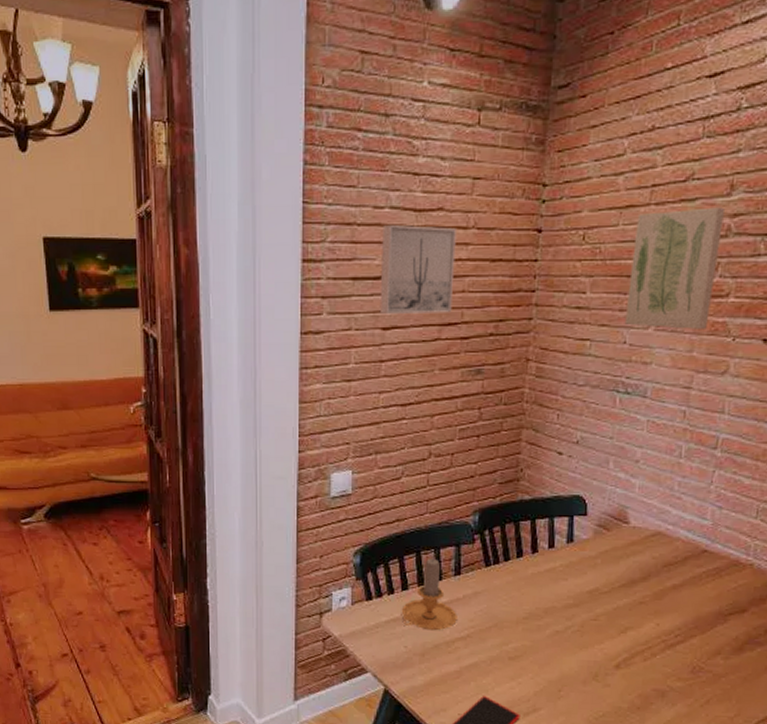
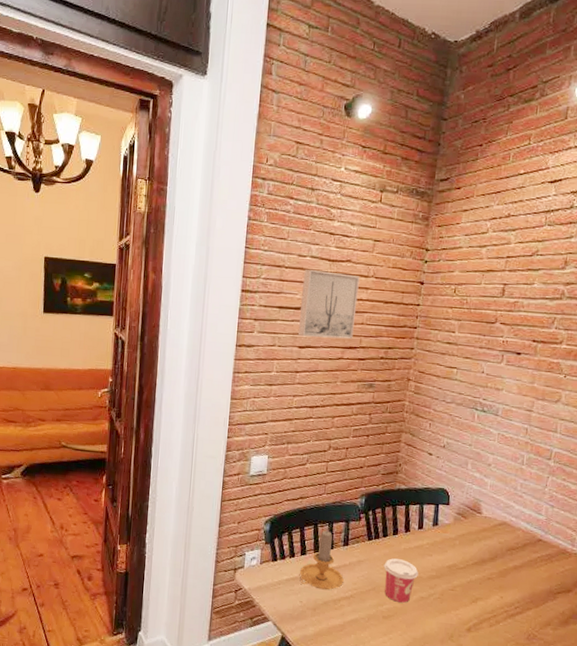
cup: none [507,586,551,640] -> present [383,558,418,603]
wall art: present [624,207,726,329] -> none [483,276,561,367]

